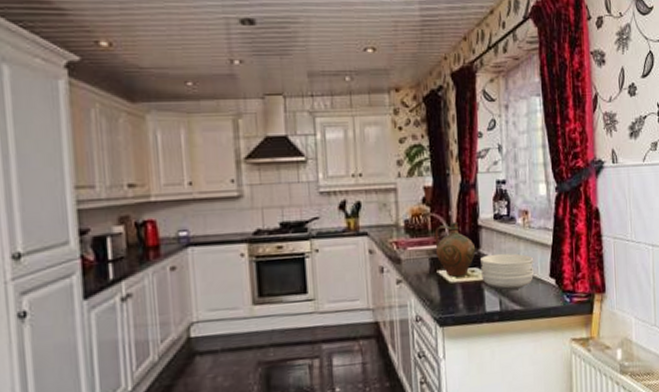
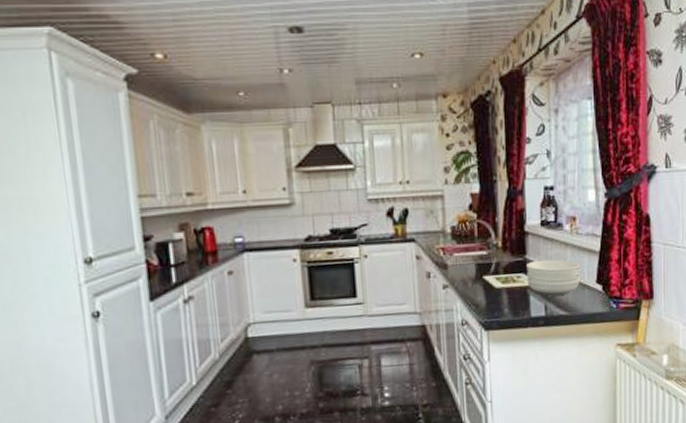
ceramic jug: present [434,221,476,277] -> none [481,228,522,283]

